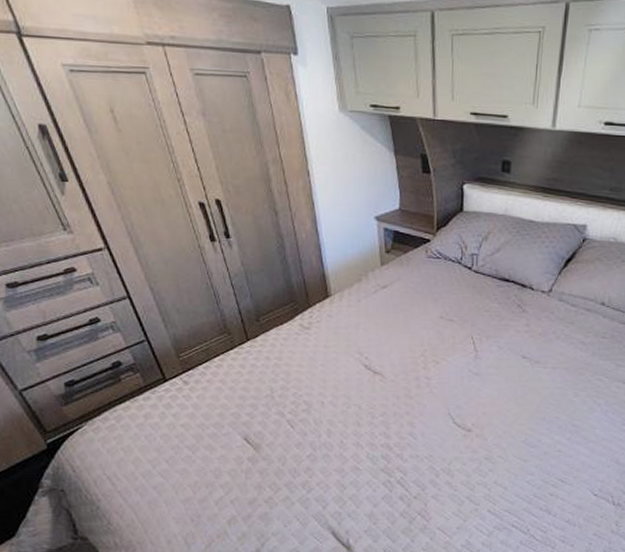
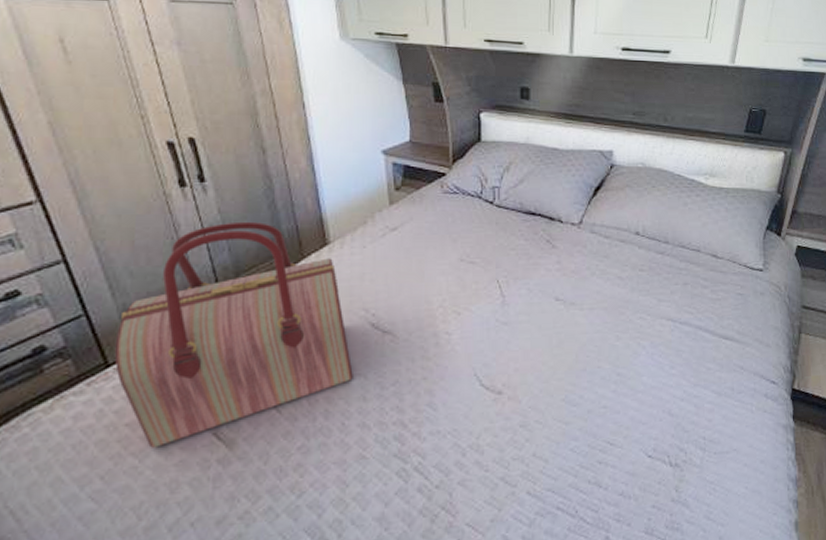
handbag: none [169,273,350,444] -> present [114,221,353,448]

